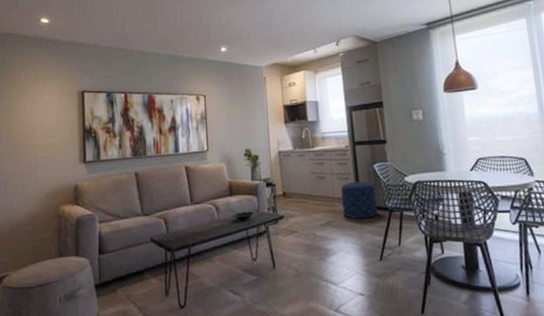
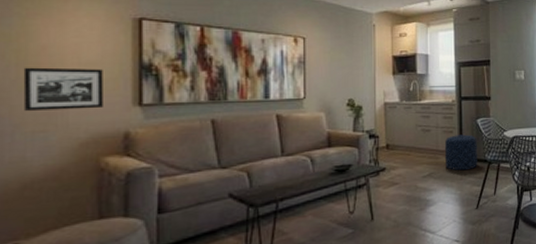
picture frame: none [11,134,61,170] -> present [23,67,105,111]

